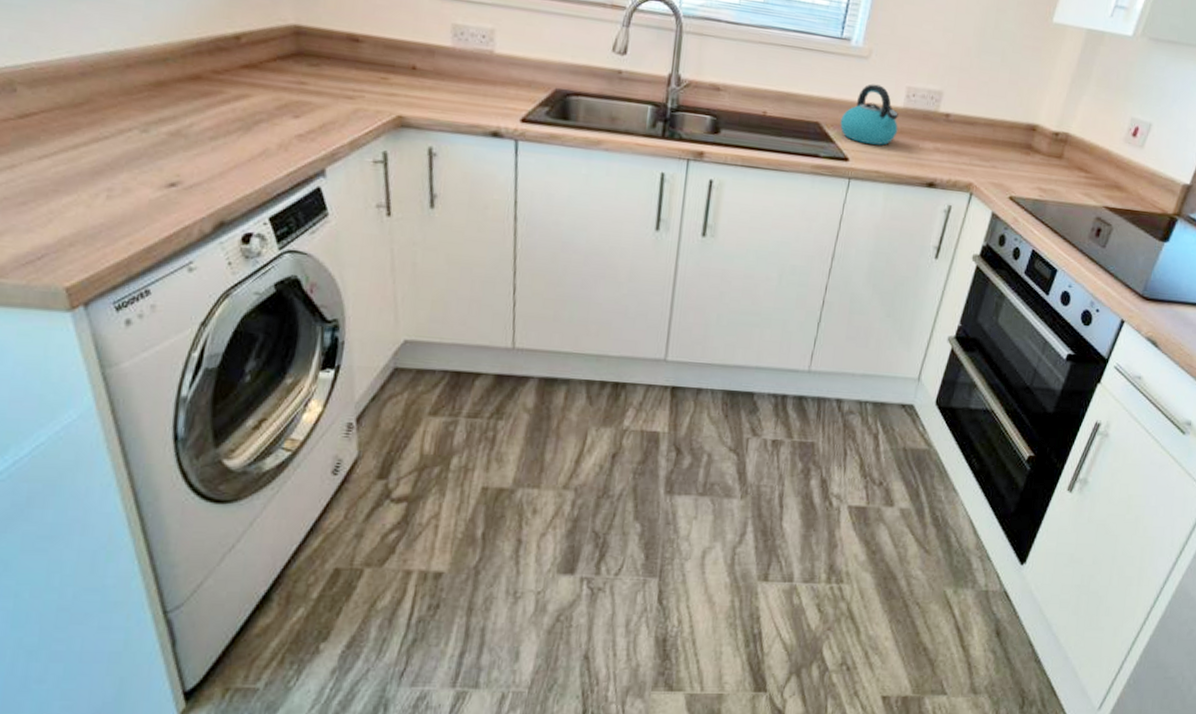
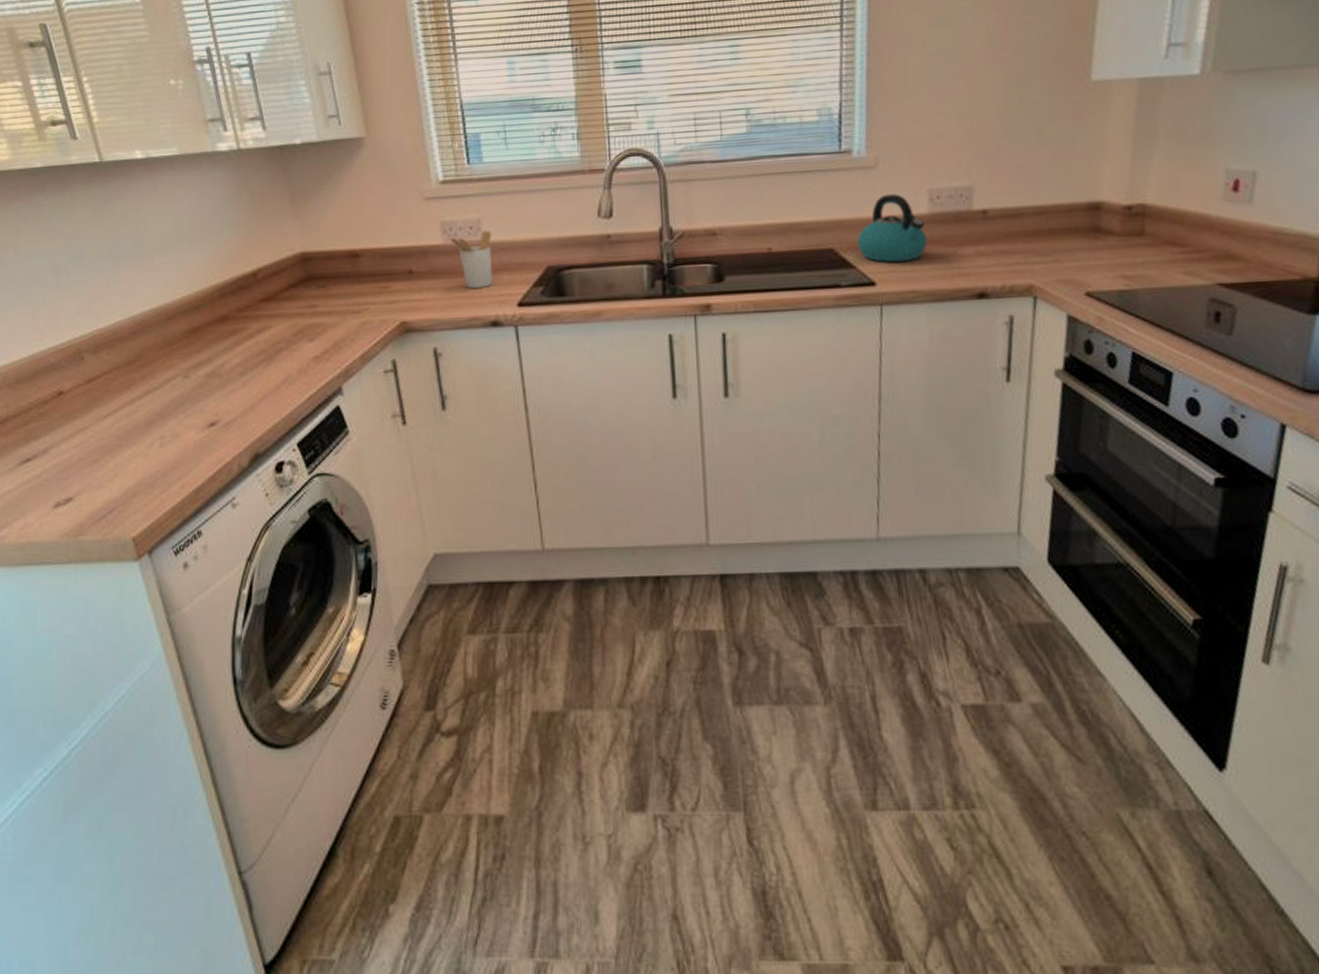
utensil holder: none [458,41,504,98] -> present [448,230,493,288]

